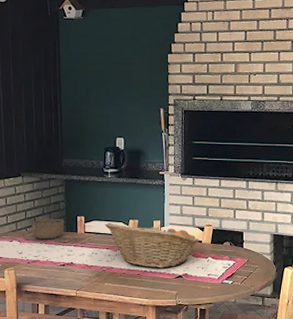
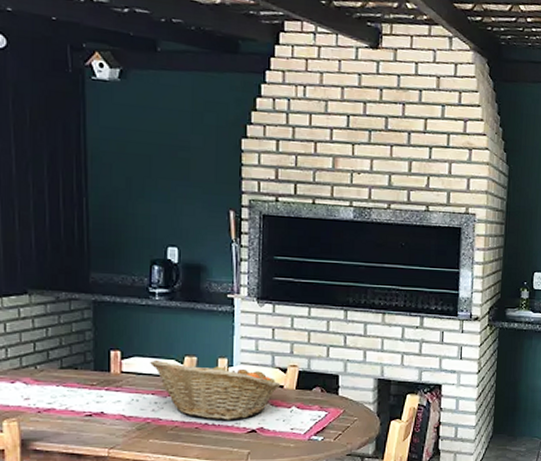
bowl: present [32,219,65,240] -> none [44,353,92,381]

